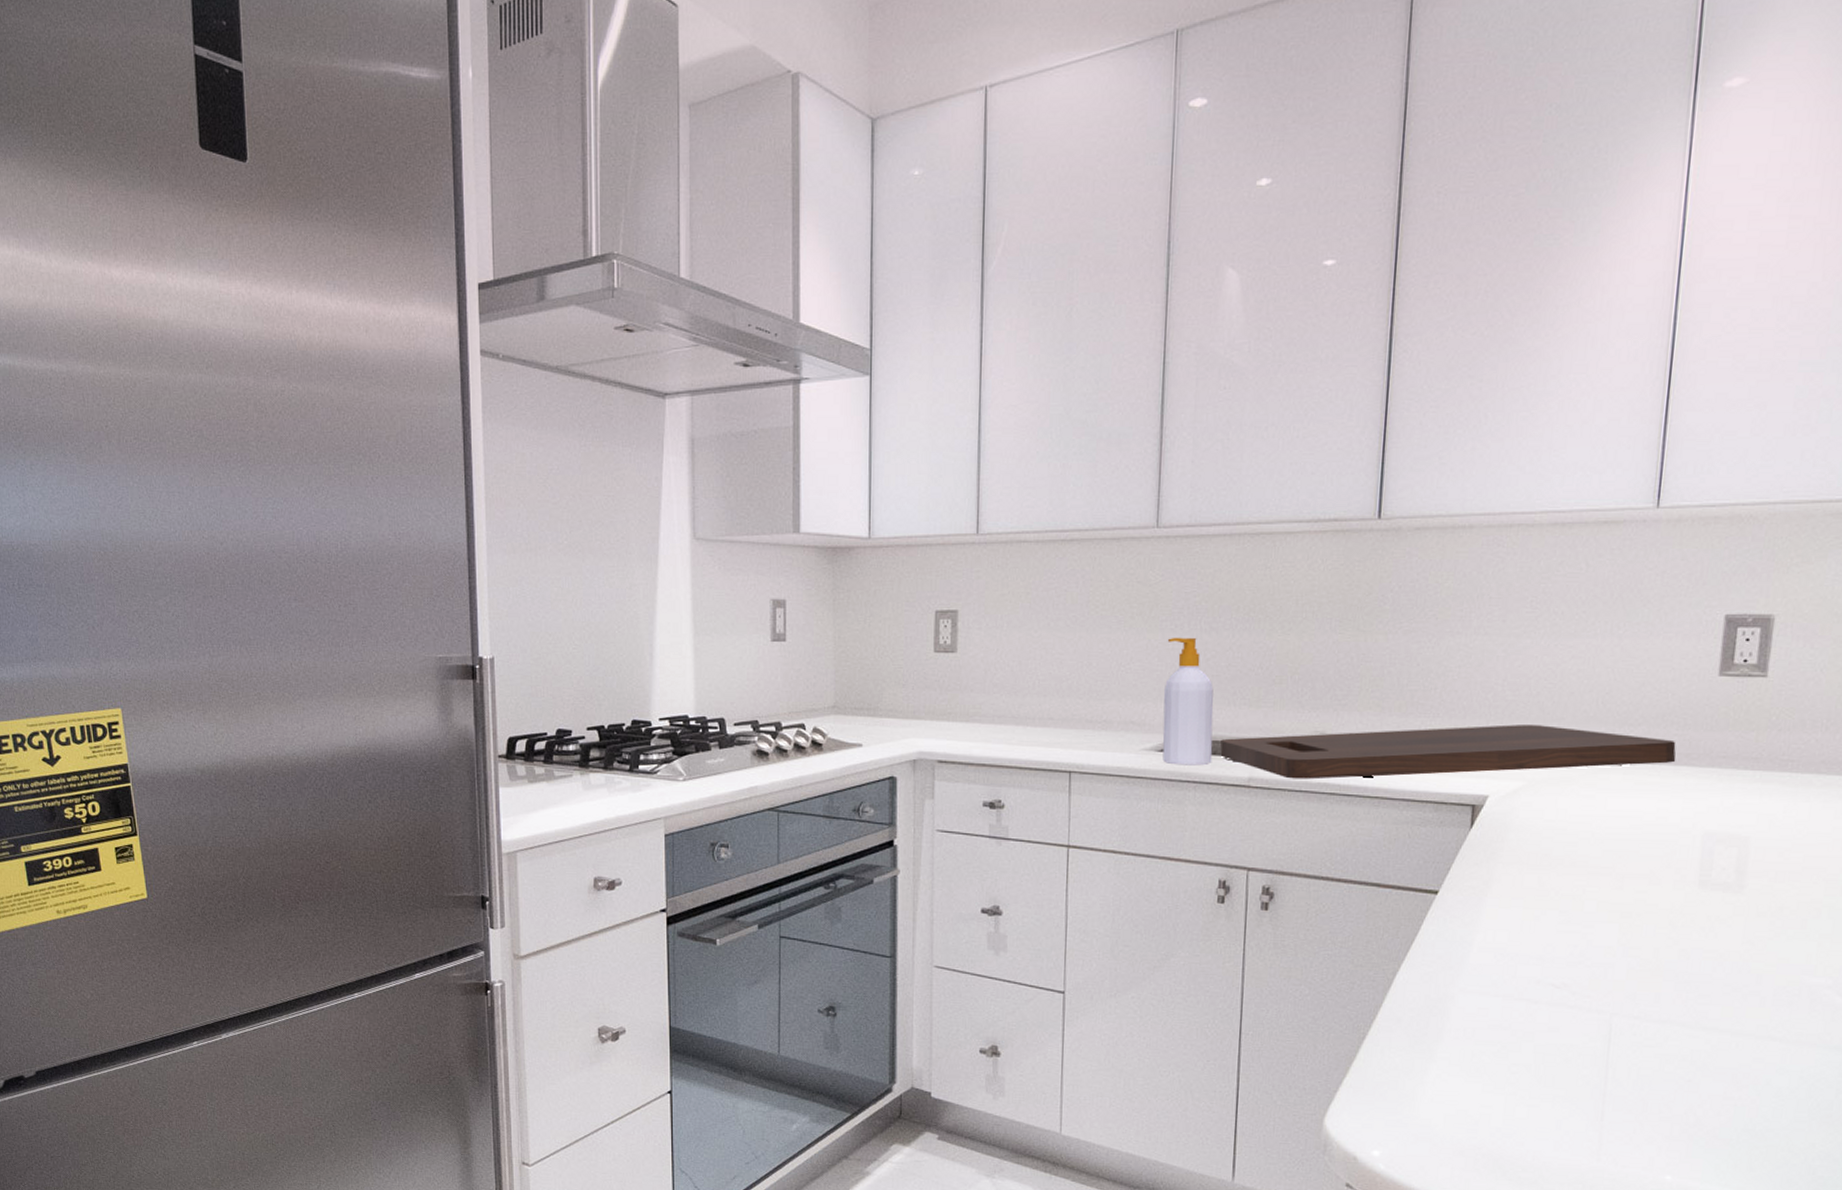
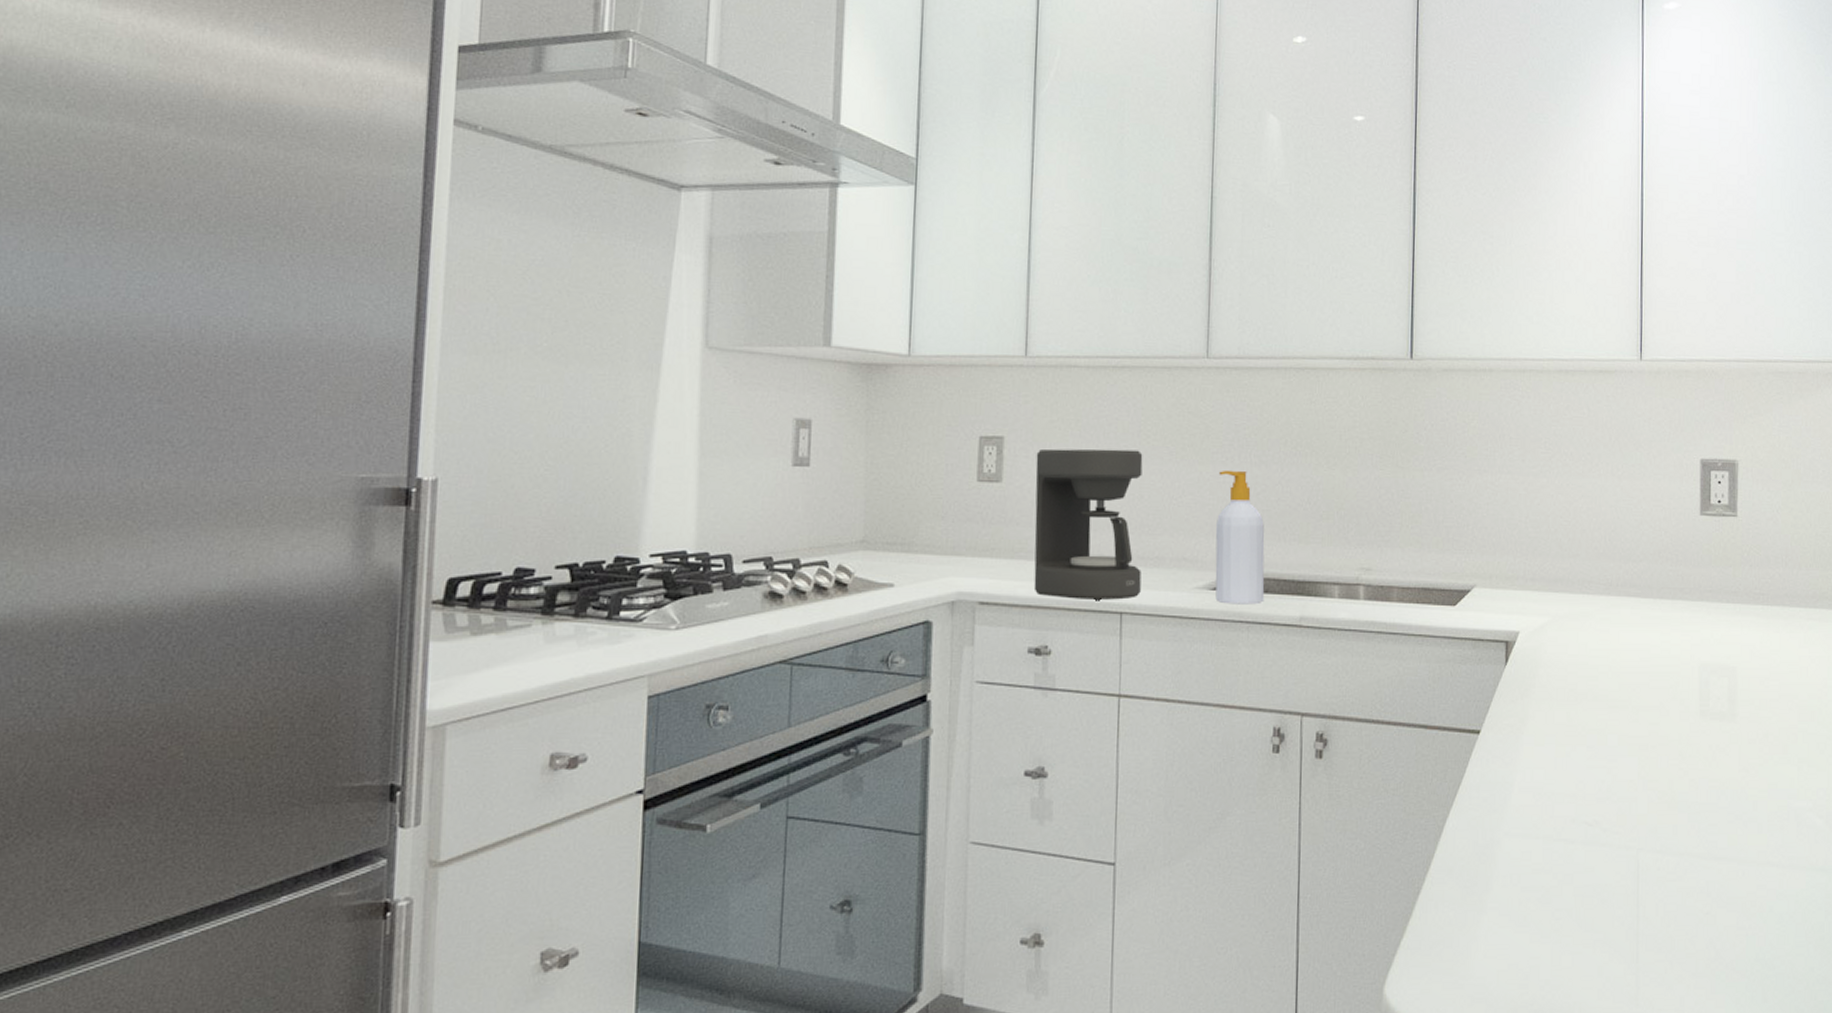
coffee maker: none [987,619,1091,760] -> present [1033,448,1143,600]
cutting board: present [1220,724,1676,780] -> none [1272,561,1673,618]

